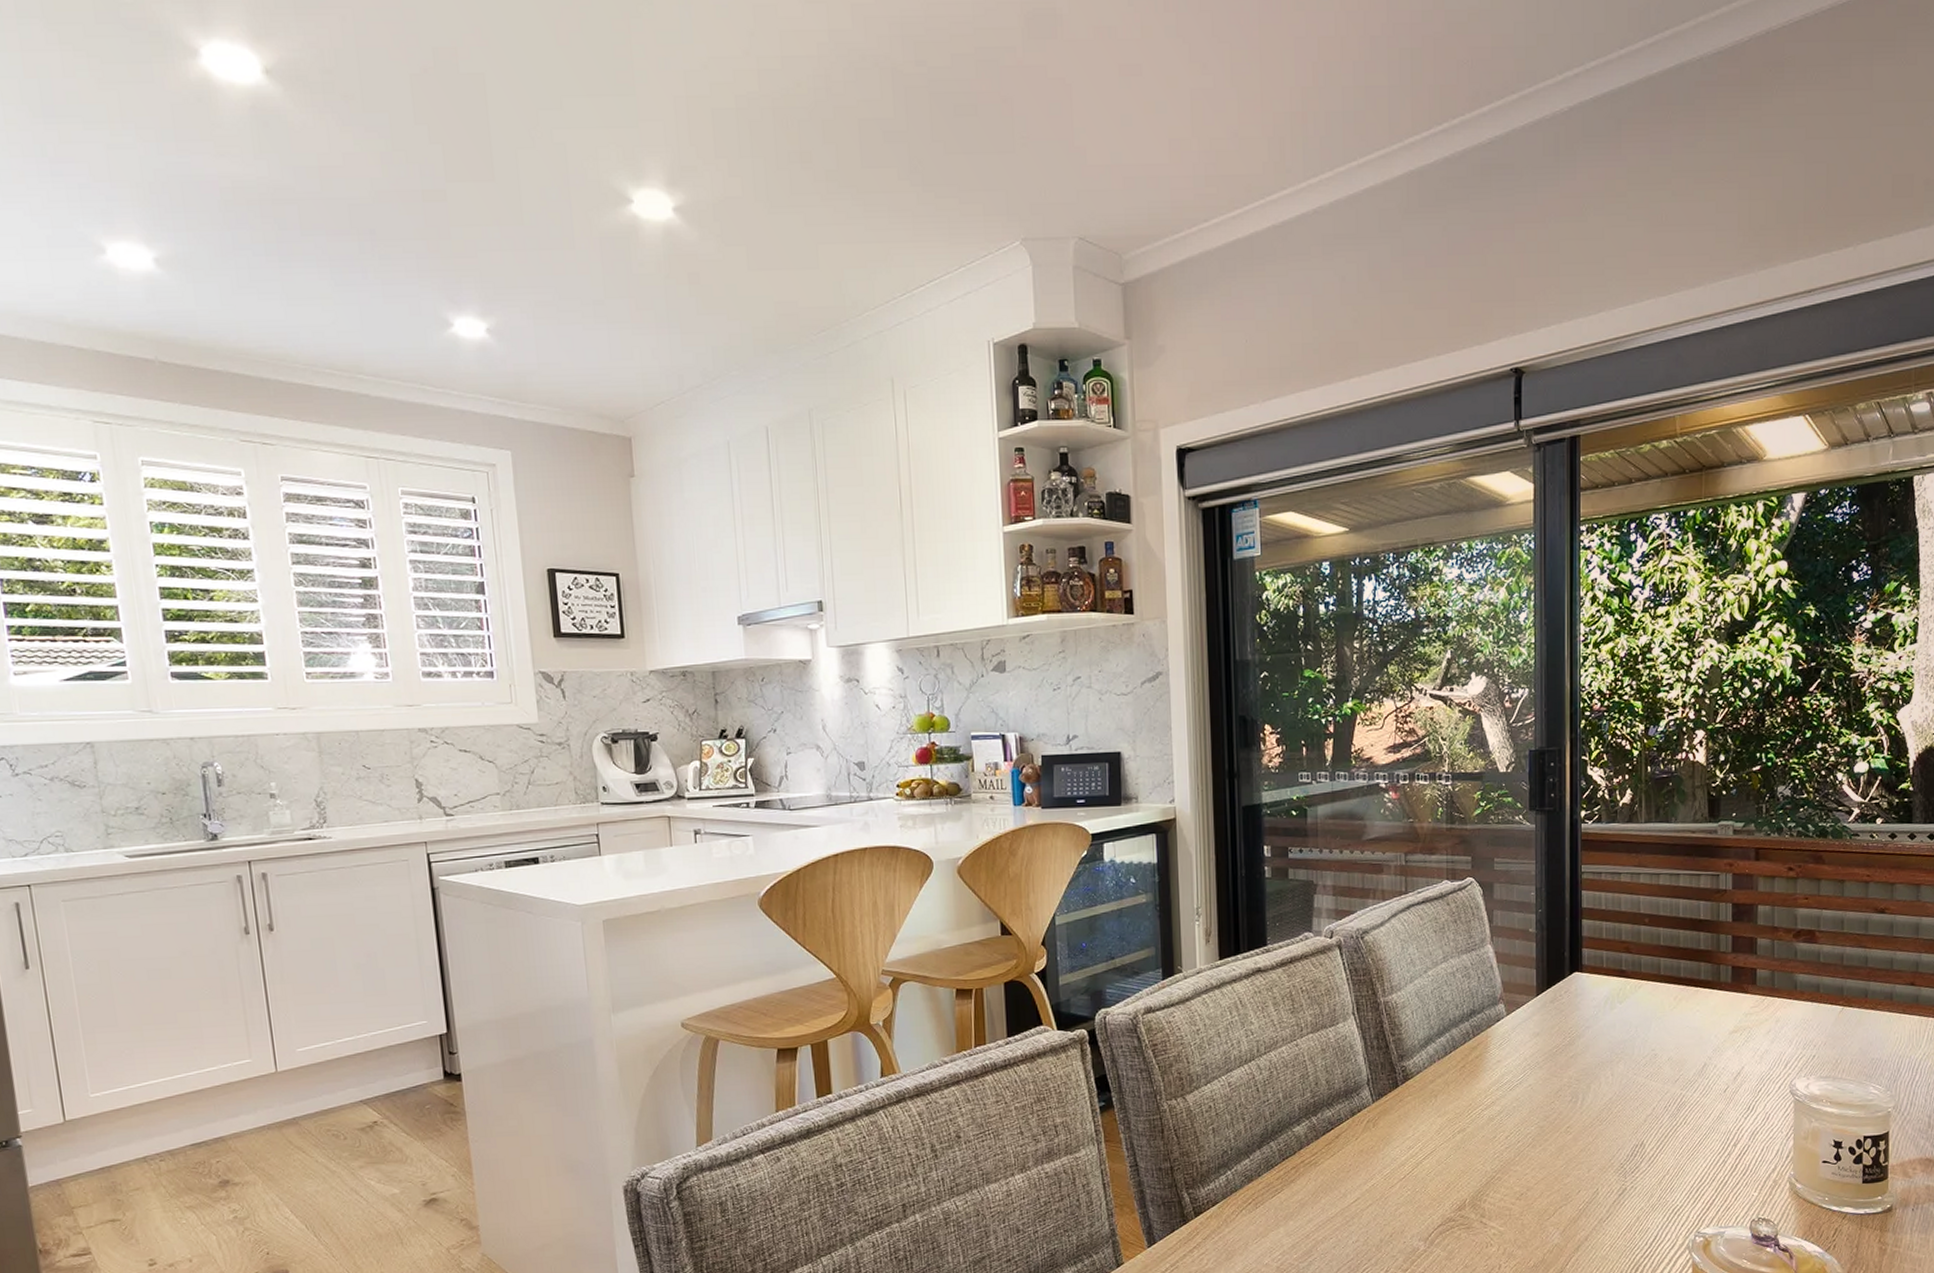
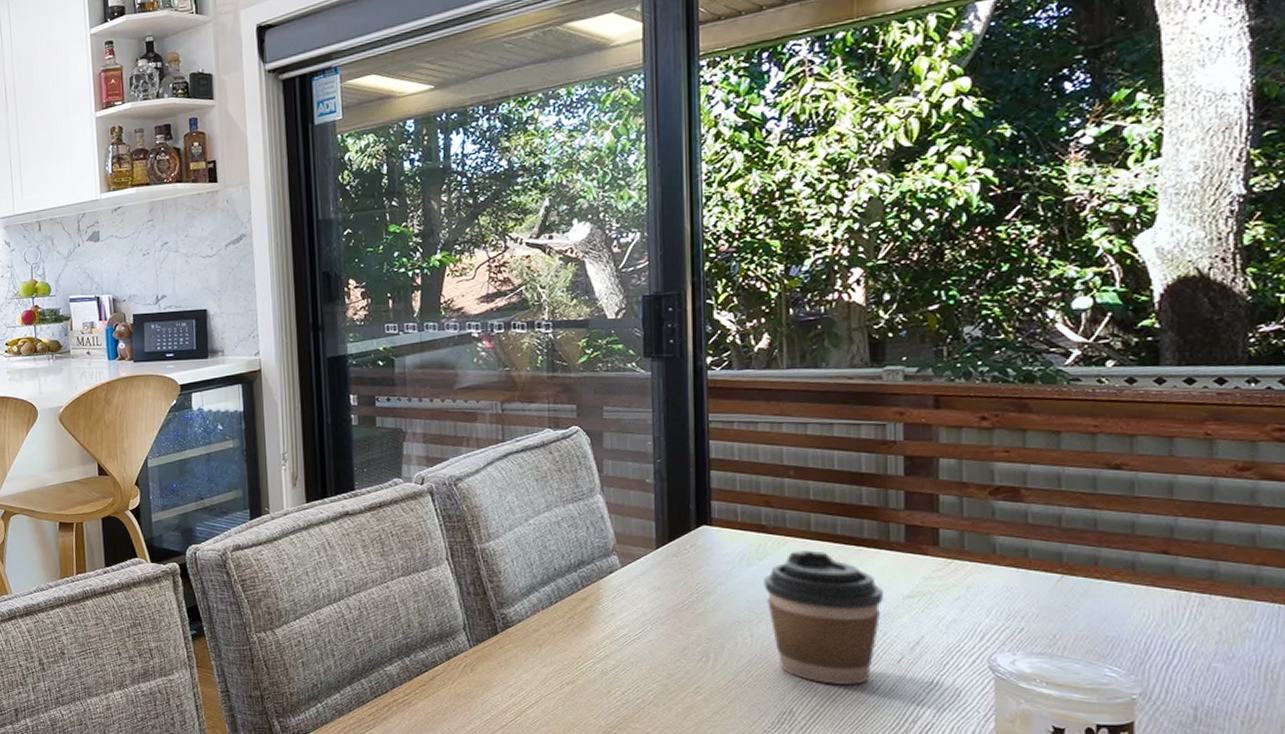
coffee cup: none [1623,992,1714,1117] -> present [764,550,883,686]

